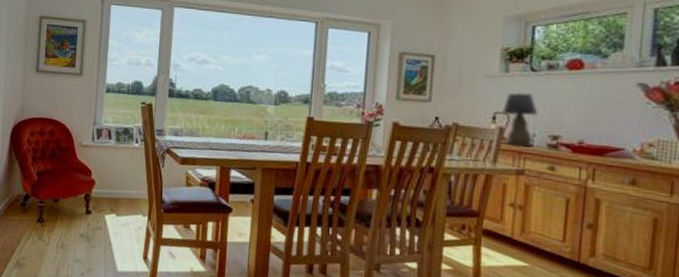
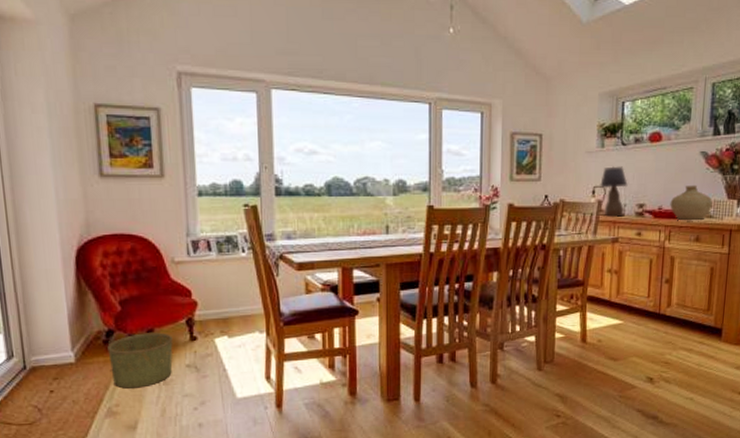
basket: none [23,201,72,248] -> present [107,332,173,389]
ceramic jug: none [594,119,656,162] -> present [670,185,713,221]

